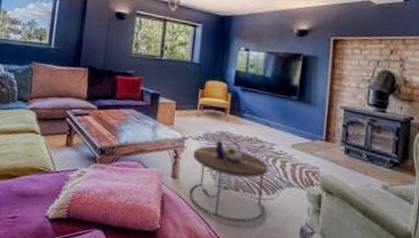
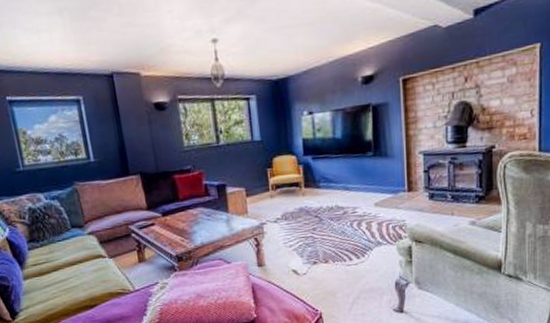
side table: present [189,140,268,223] -> none [274,217,357,294]

